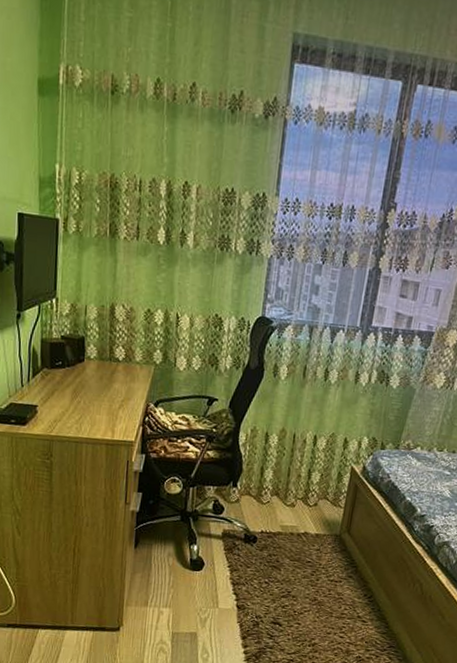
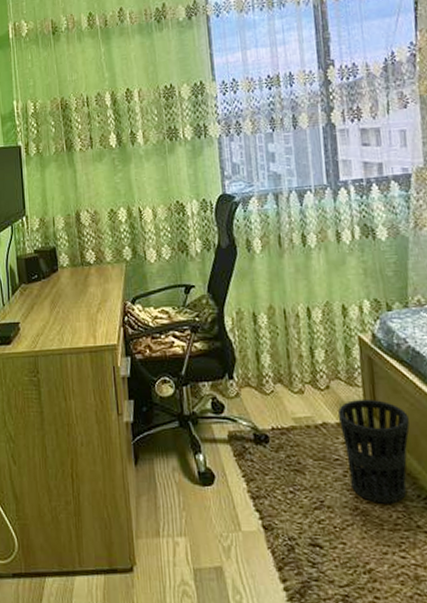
wastebasket: none [315,517,374,599] -> present [338,398,410,504]

